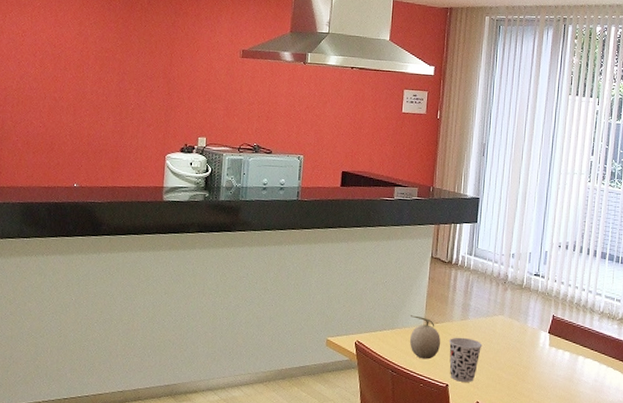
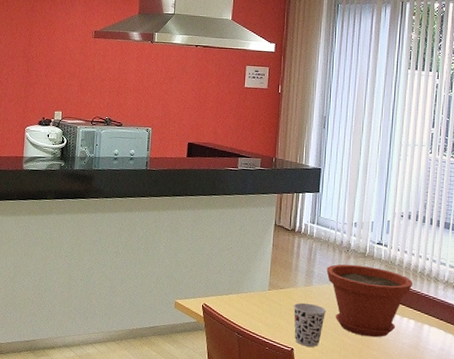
fruit: present [410,315,441,359] -> none [255,280,286,324]
plant pot: none [483,296,569,371] -> present [326,264,413,338]

